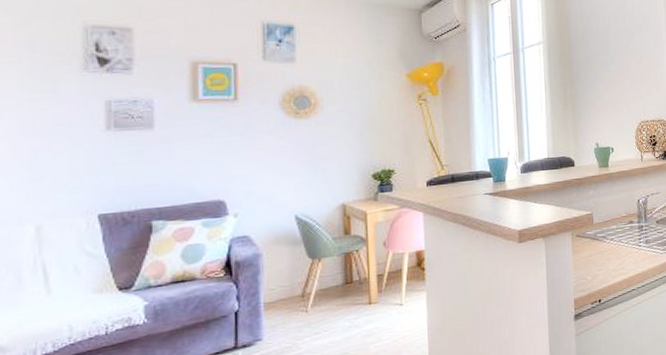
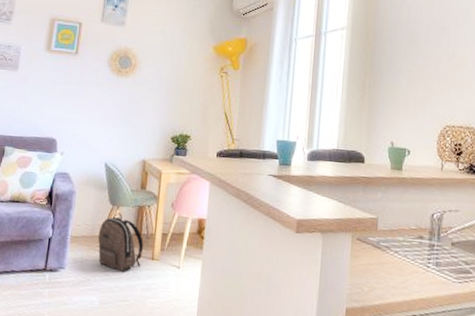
backpack: none [300,265,357,326] -> present [98,213,144,272]

